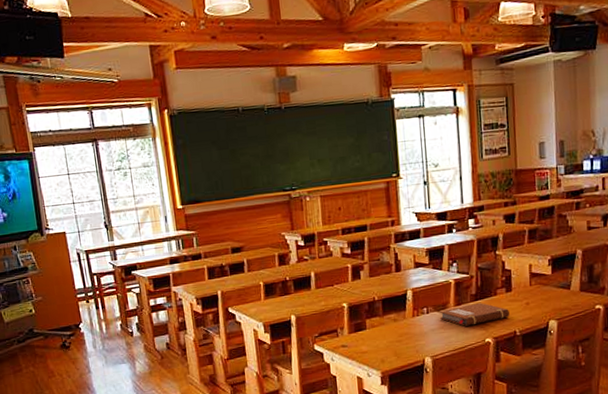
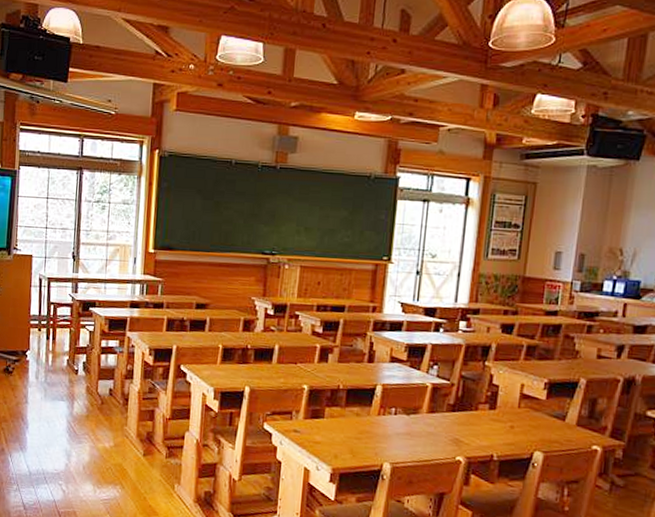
notebook: present [439,303,509,326] -> none [407,414,489,439]

